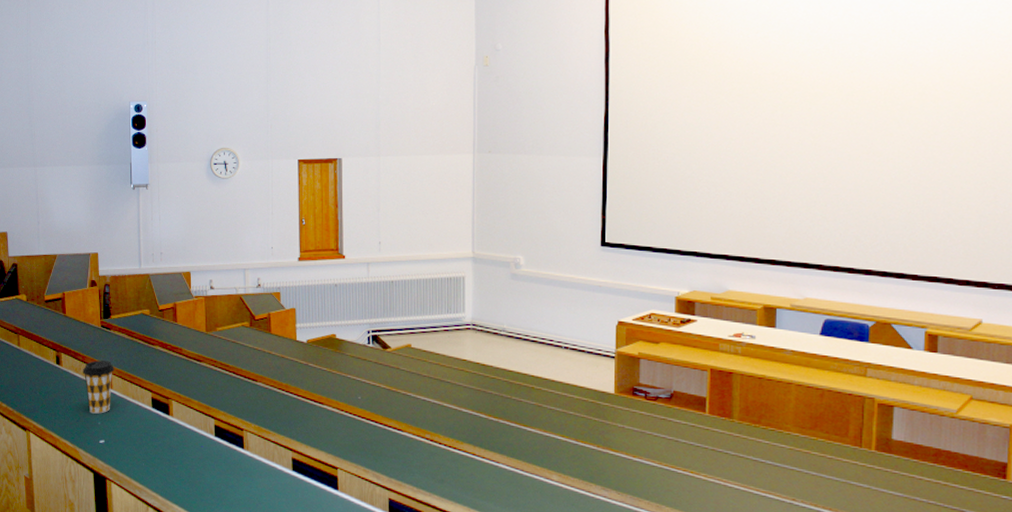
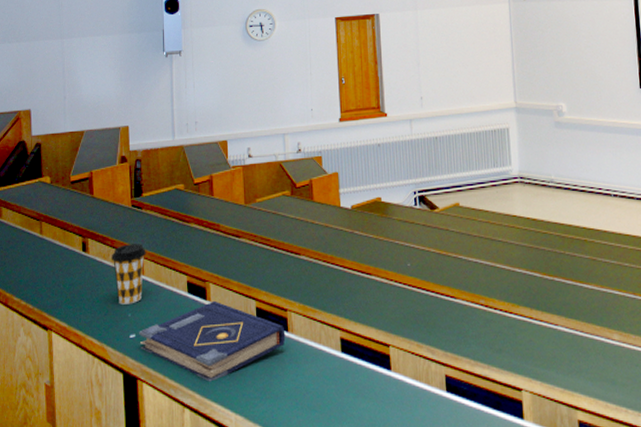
book: none [108,416,241,487] -> present [139,300,286,382]

